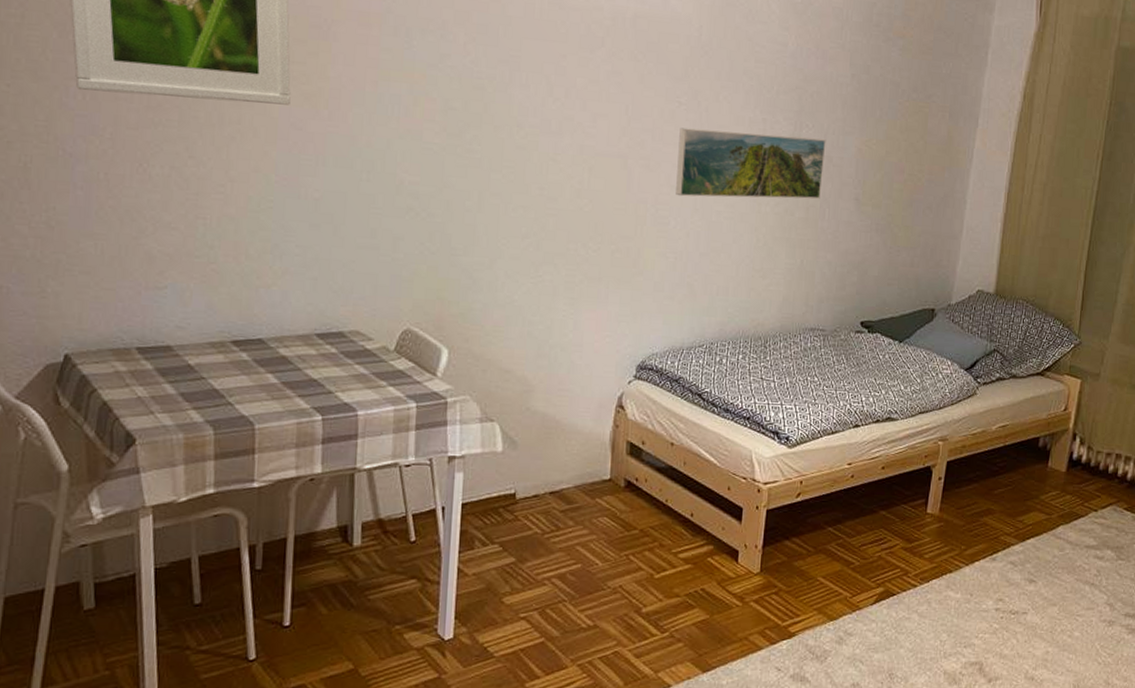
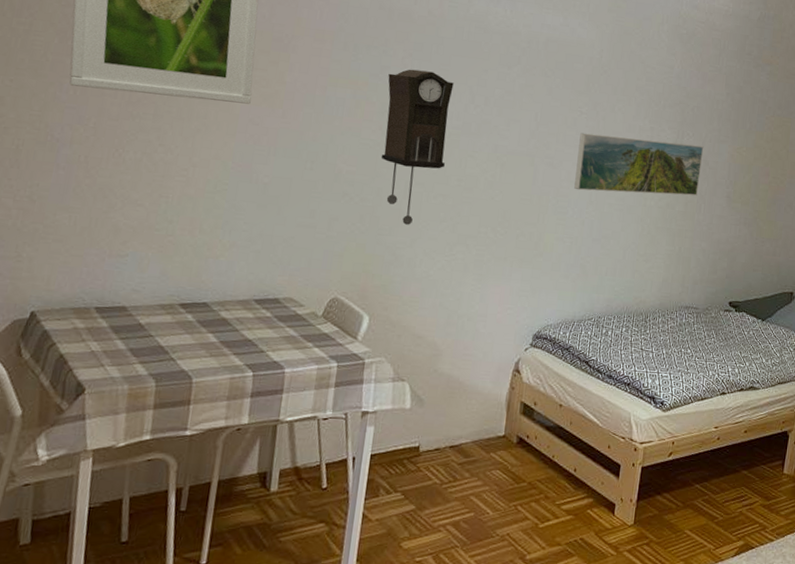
pendulum clock: none [447,56,527,243] -> present [381,69,454,225]

